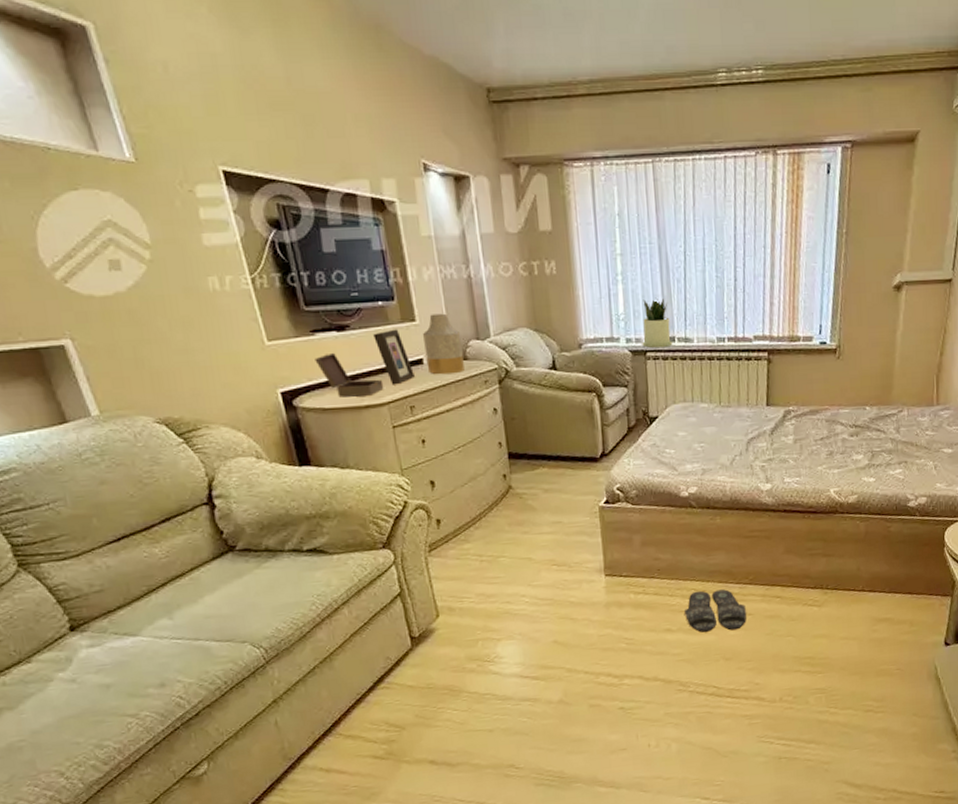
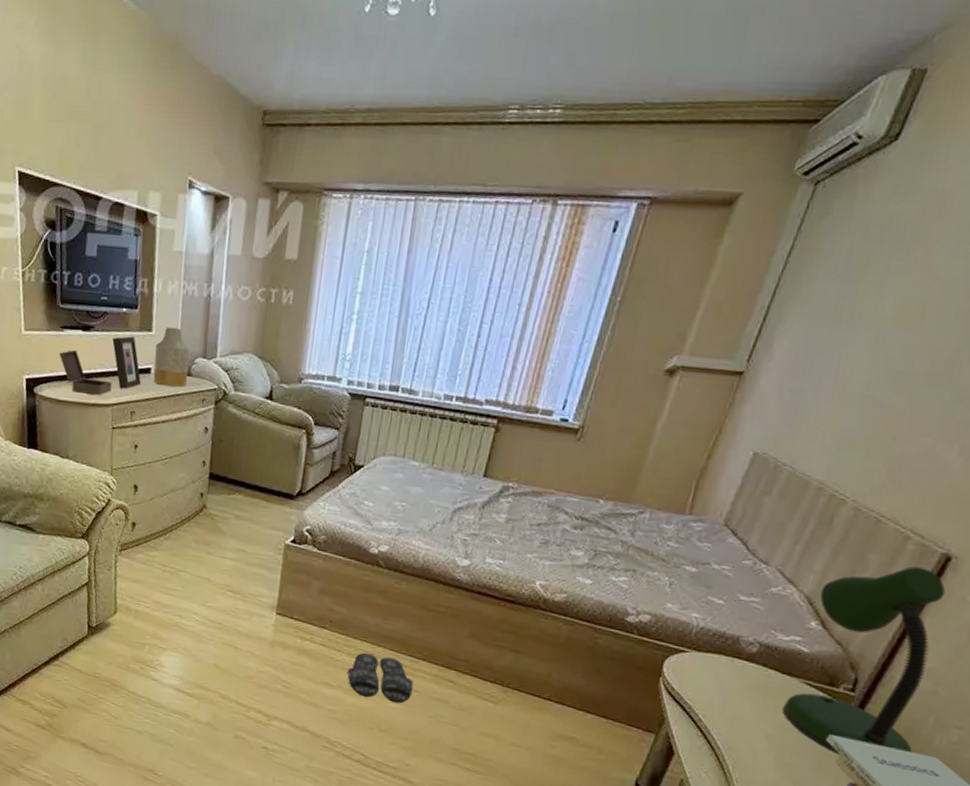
planter: present [642,297,673,349] -> none [363,342,400,397]

